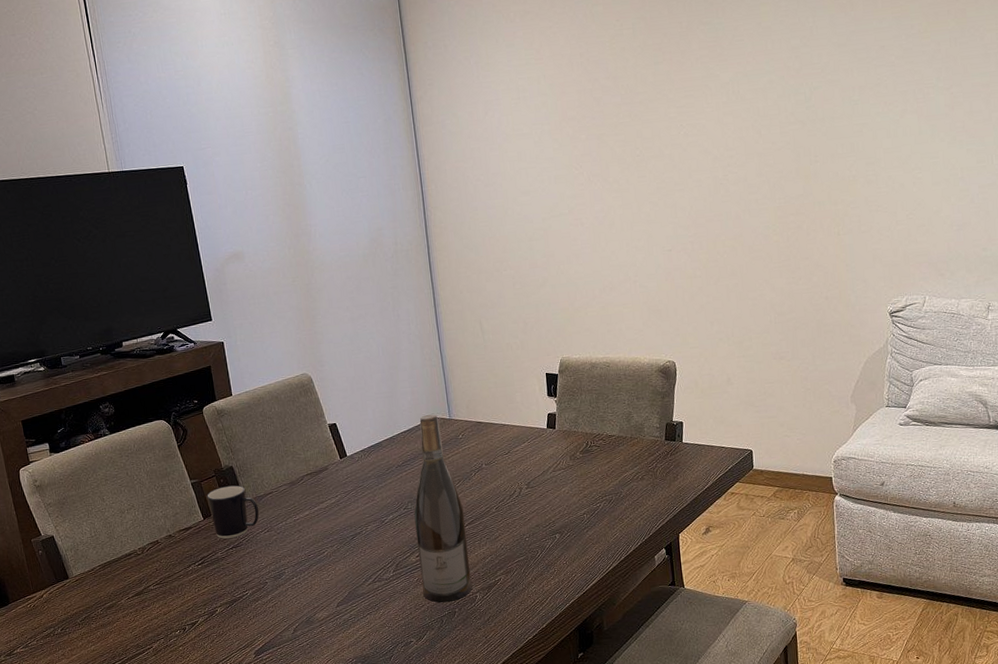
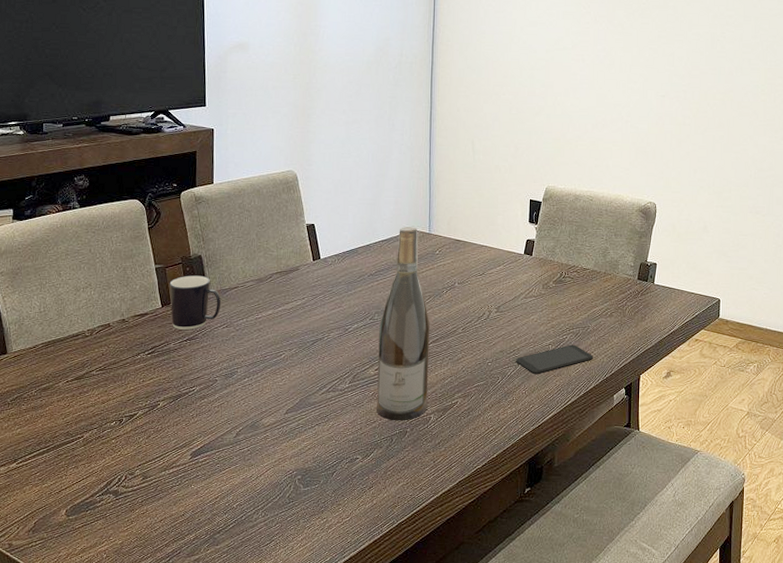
mobile phone: none [553,511,630,545] -> present [516,344,593,375]

